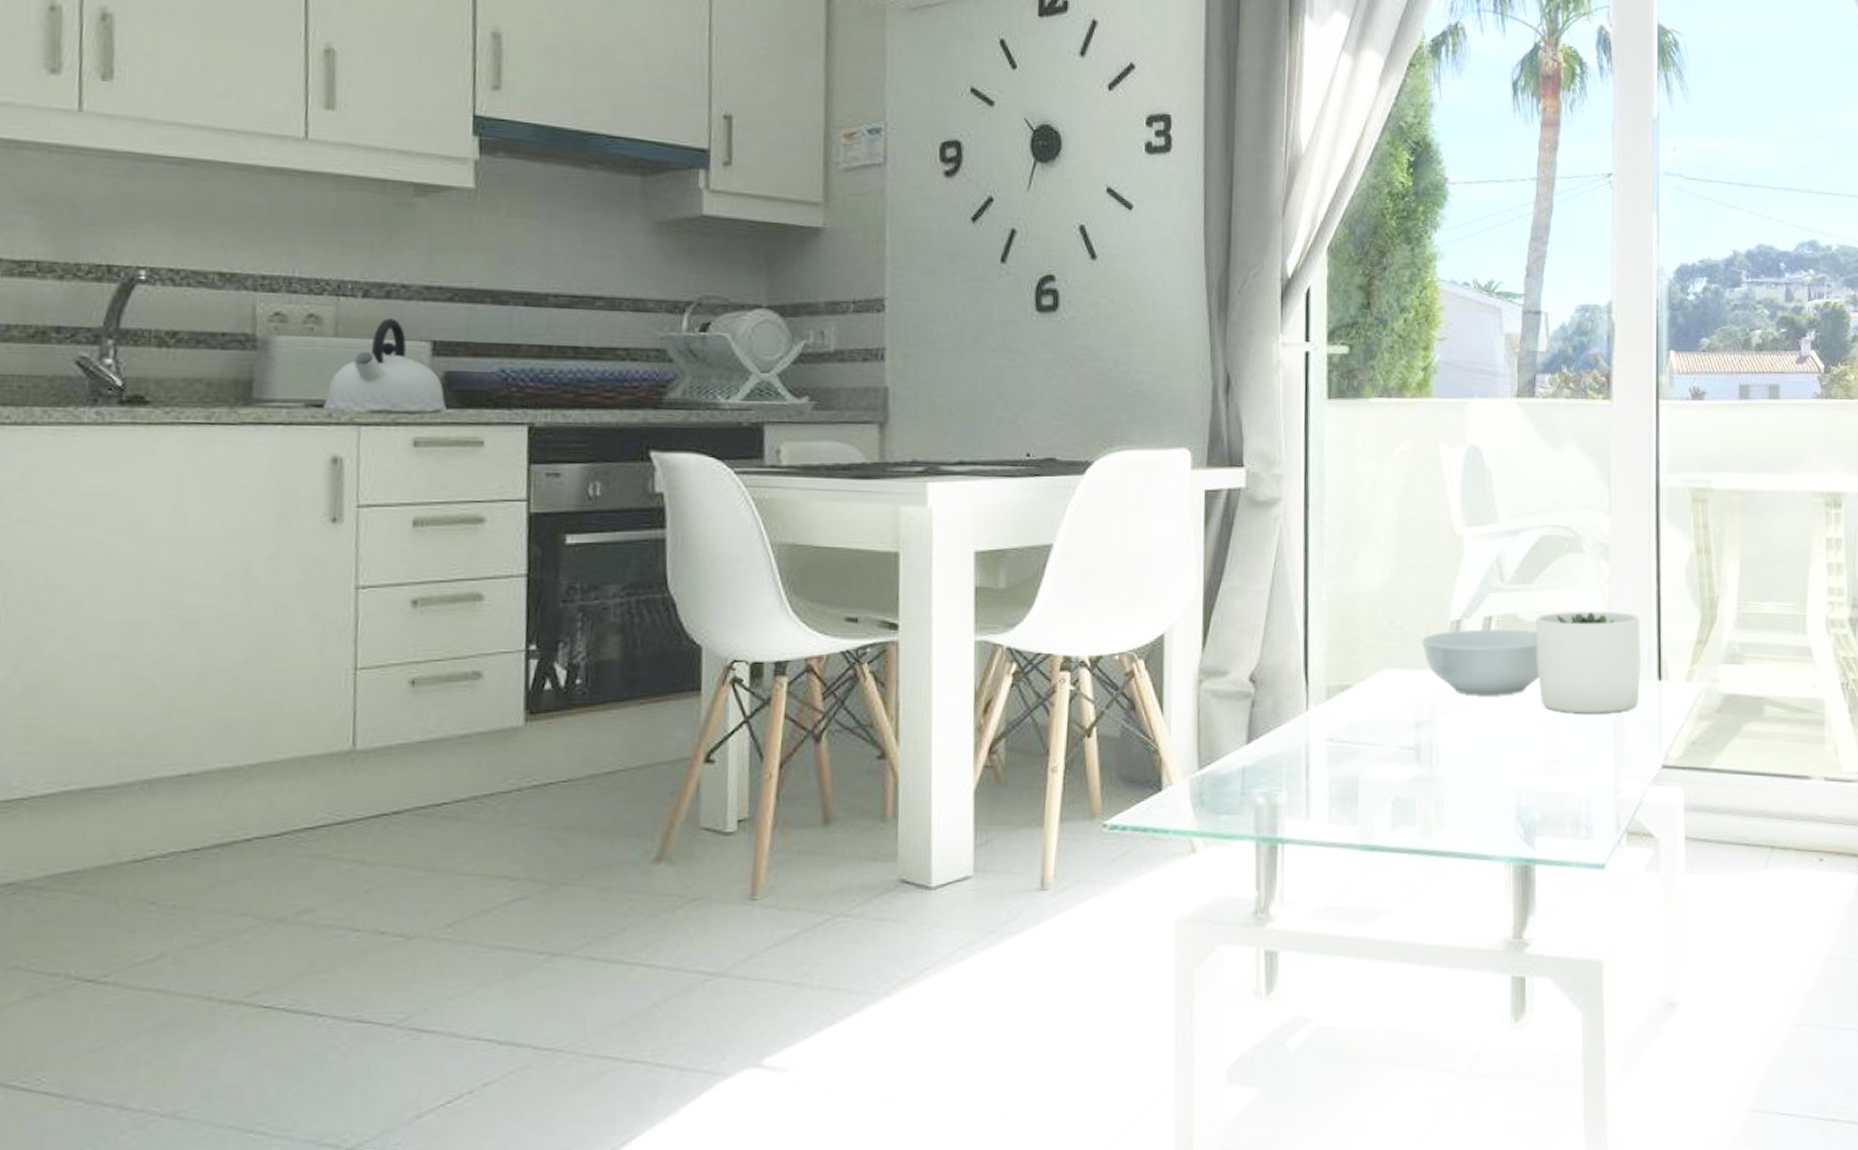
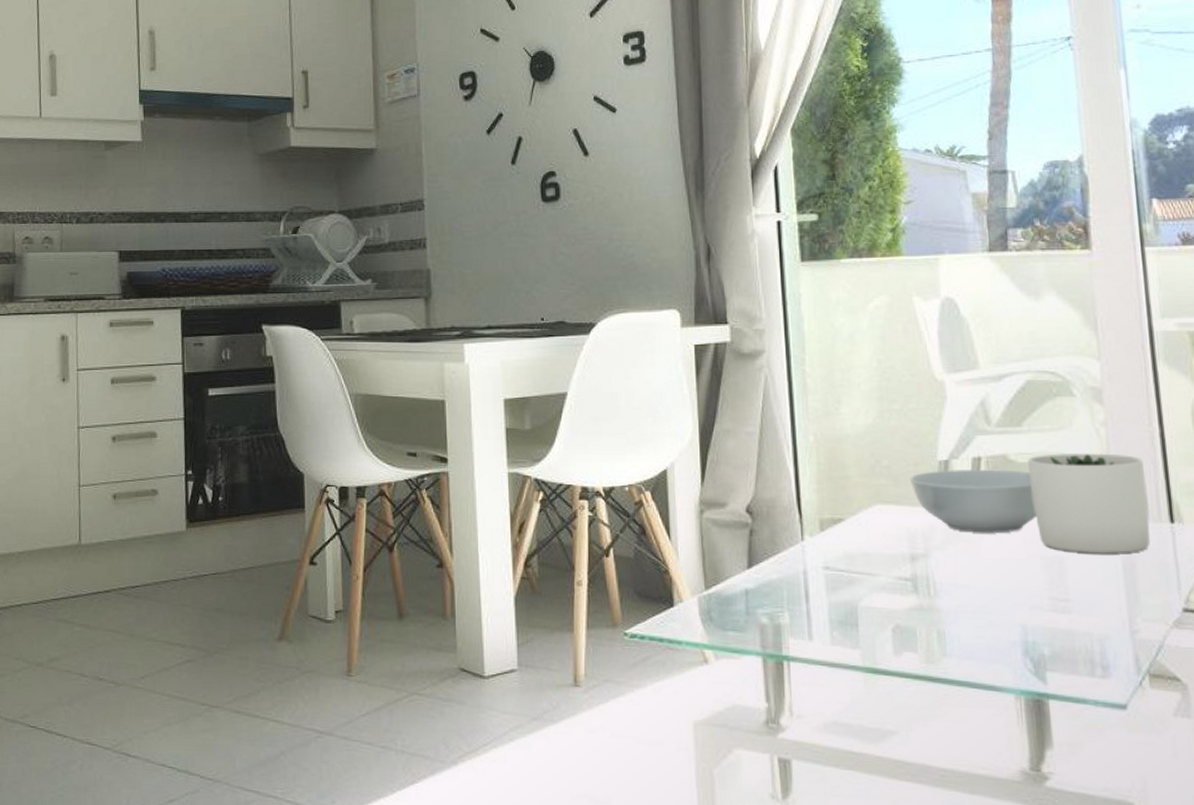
kettle: present [323,318,448,416] -> none [55,237,130,305]

